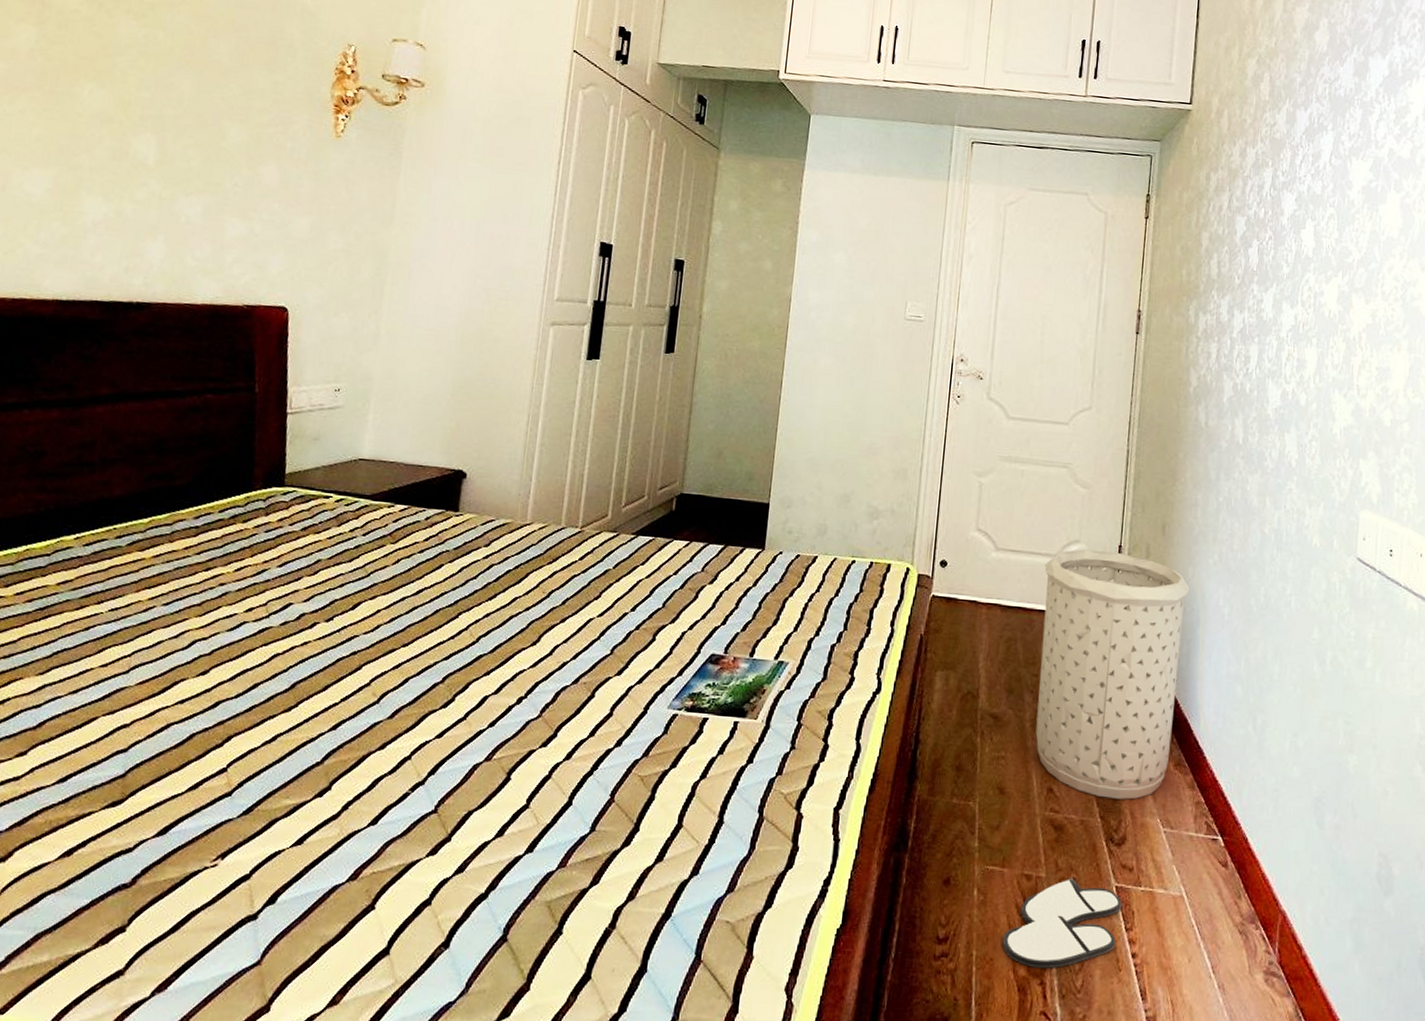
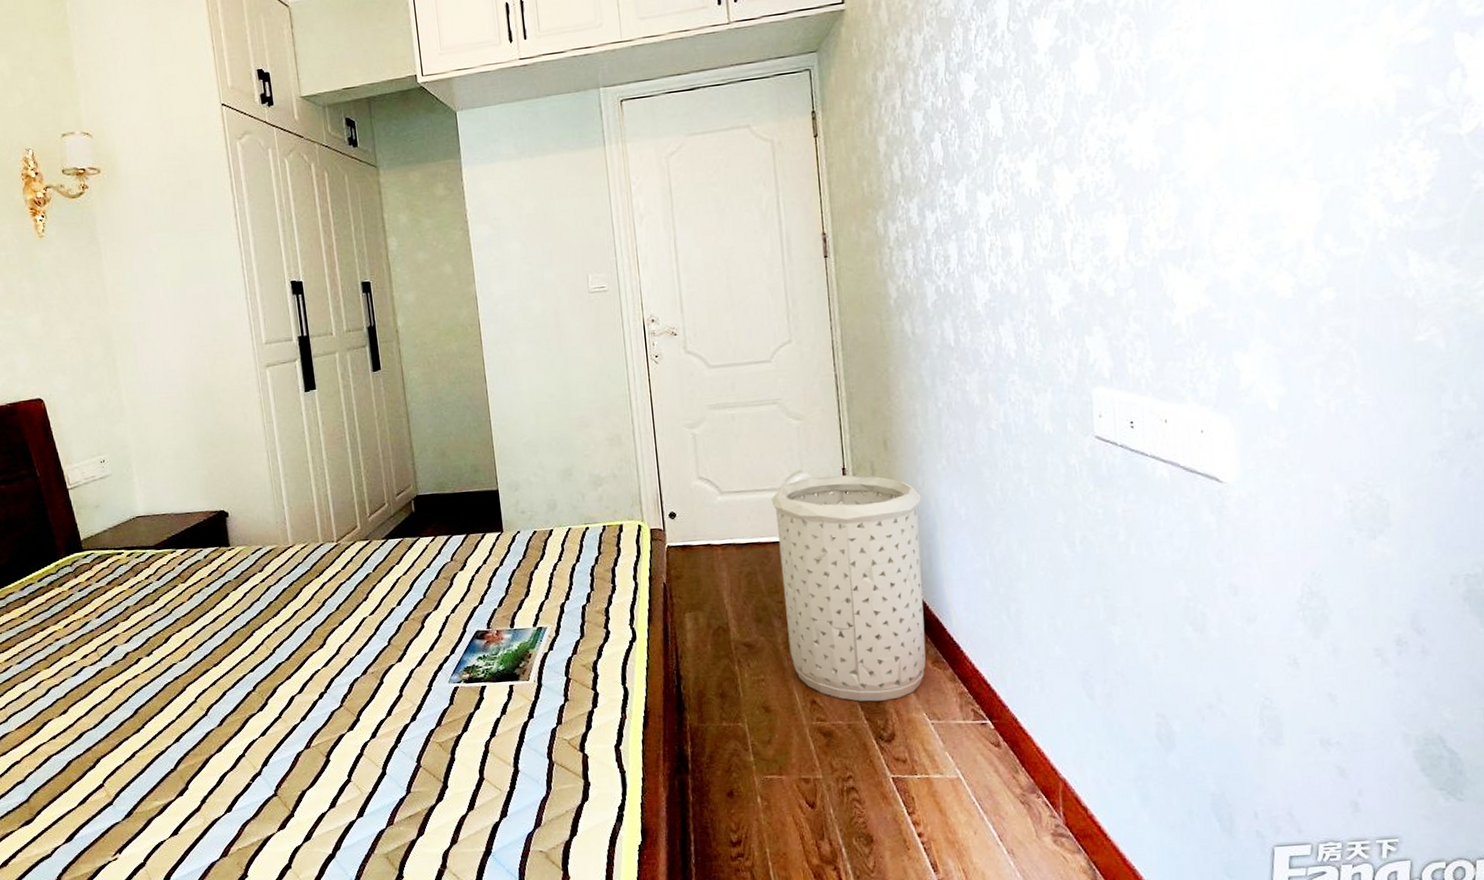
slippers: present [1002,877,1121,969] -> none [792,775,900,856]

